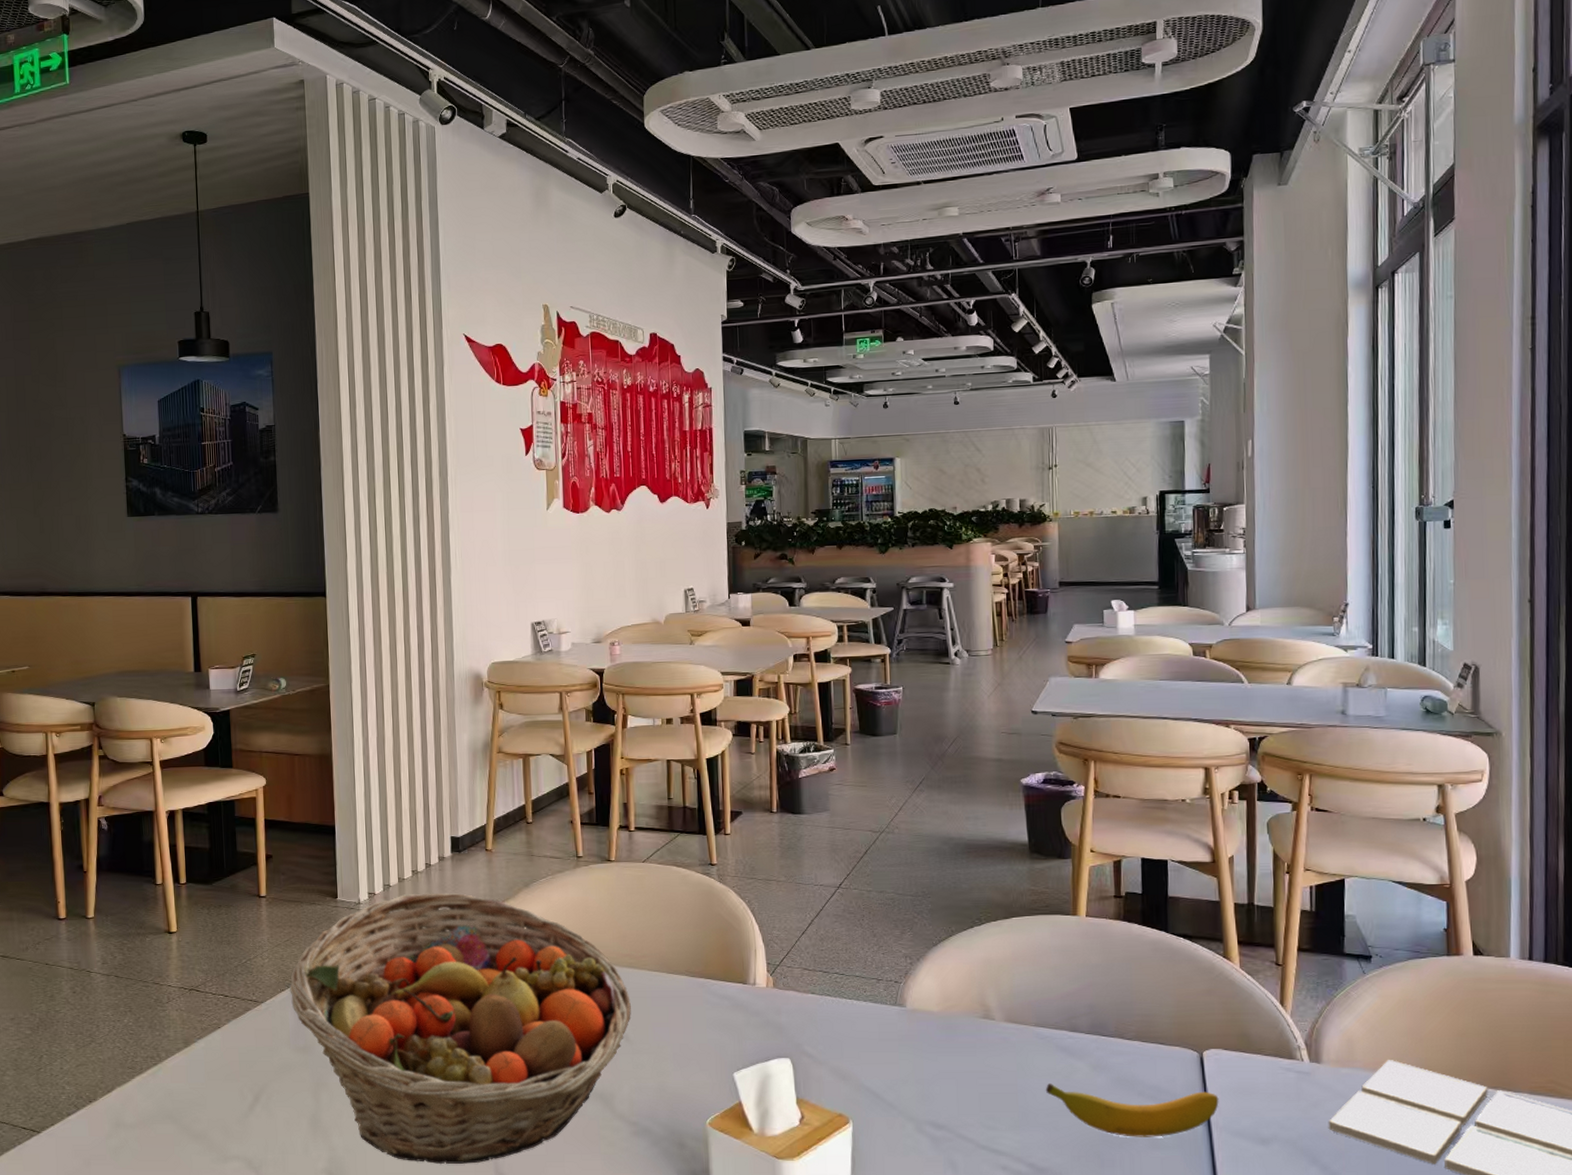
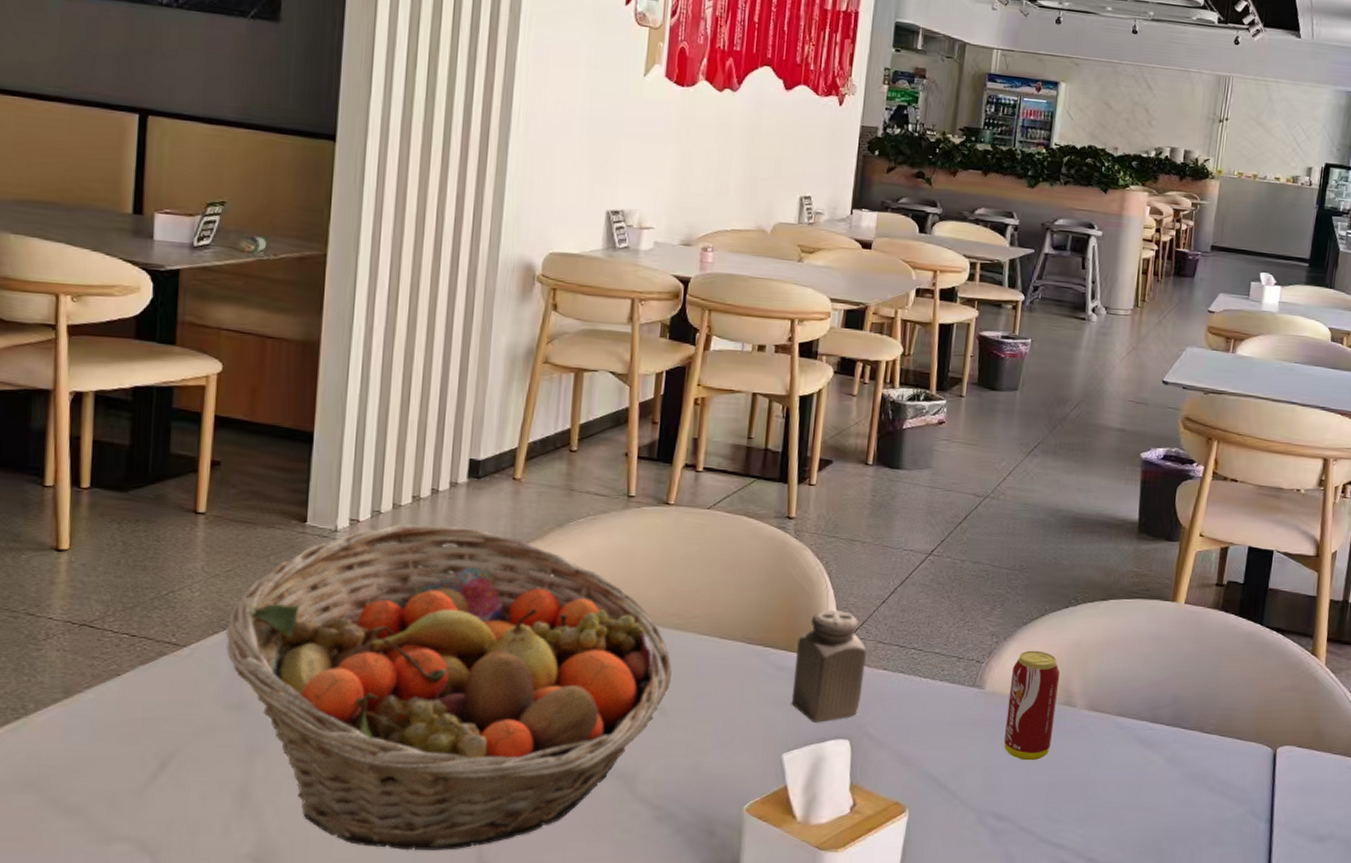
salt shaker: none [733,942,796,1044] -> present [791,609,867,723]
beverage can: none [929,969,976,1072] -> present [1003,650,1060,761]
banana: present [1045,1084,1219,1137] -> none [1116,776,1285,834]

